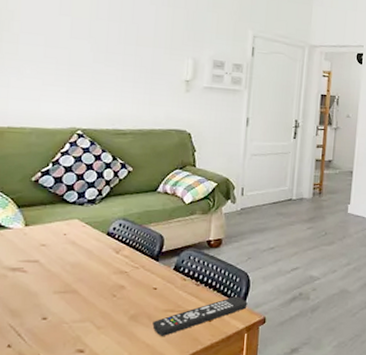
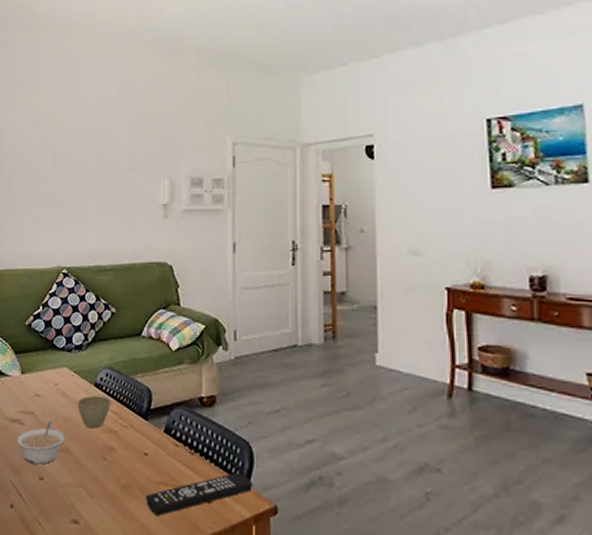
legume: none [18,267,73,306] -> present [17,420,66,465]
cup: none [87,243,123,271] -> present [77,395,110,429]

